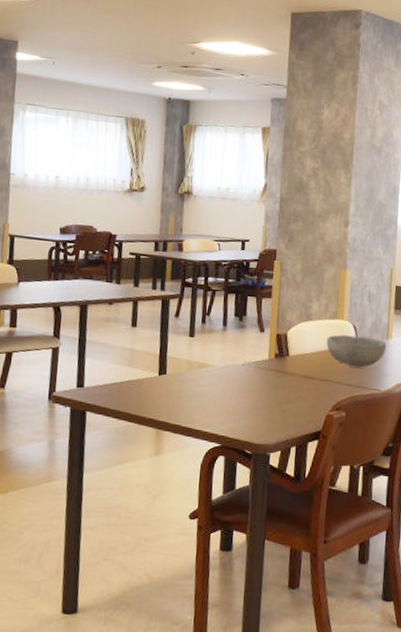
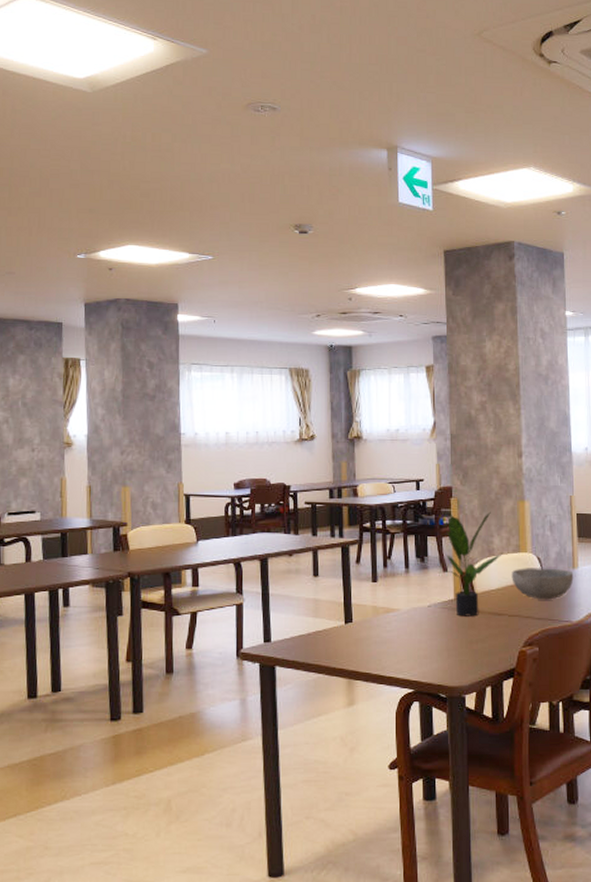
potted plant: none [259,277,320,378] -> present [442,511,503,616]

